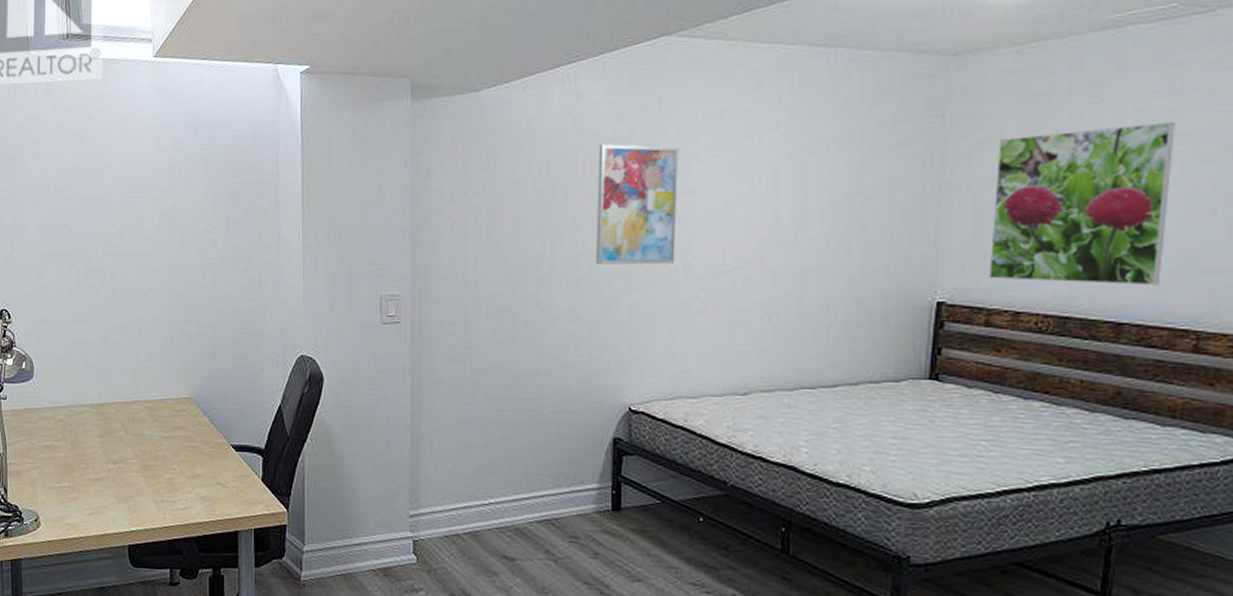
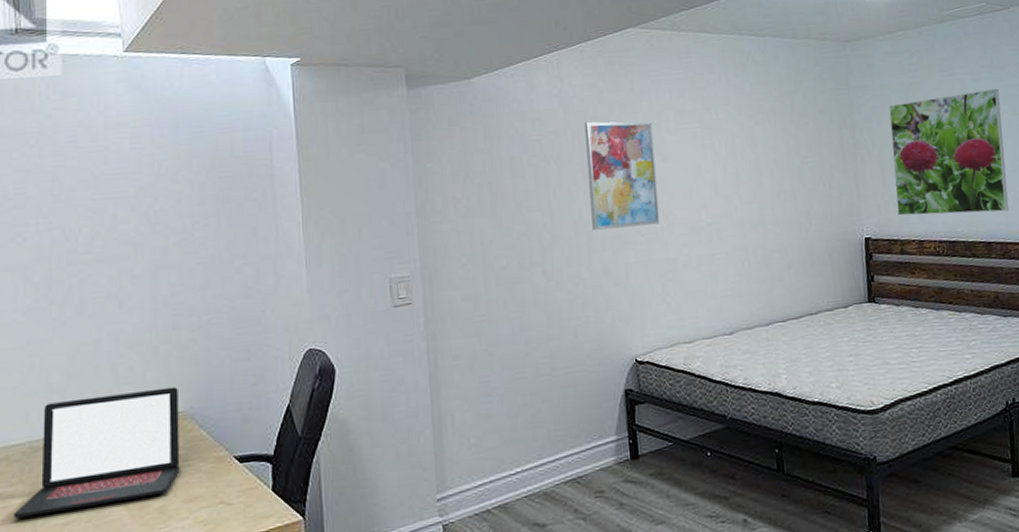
laptop: none [58,374,187,469] -> present [13,386,180,519]

